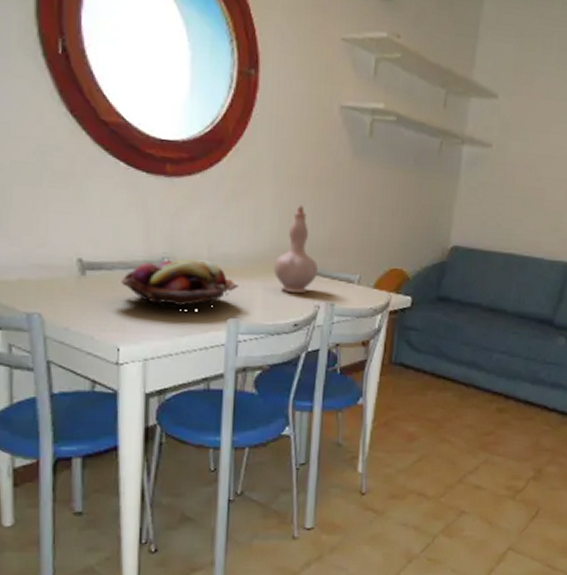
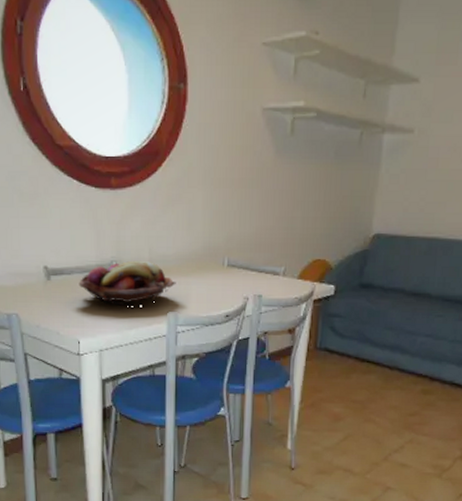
vase: present [273,204,318,293] -> none [206,205,246,286]

